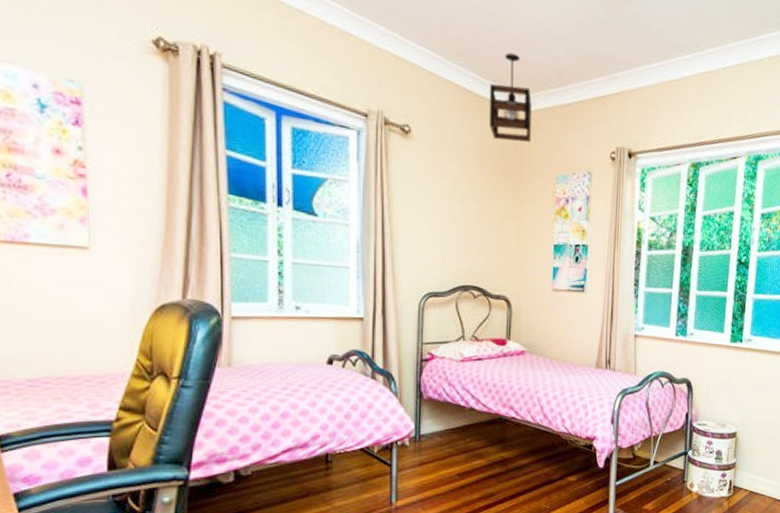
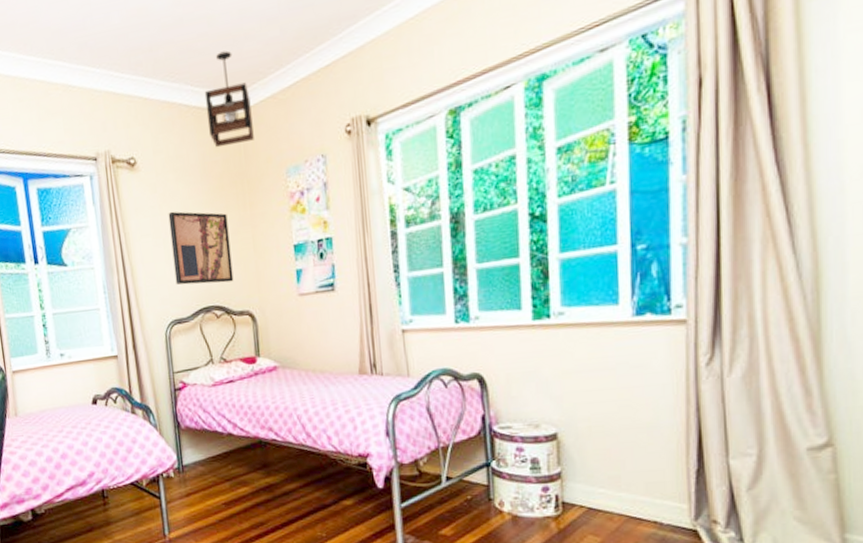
wall art: none [436,187,496,267] -> present [168,211,234,285]

